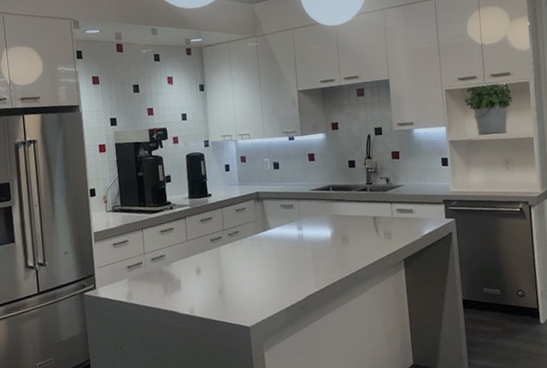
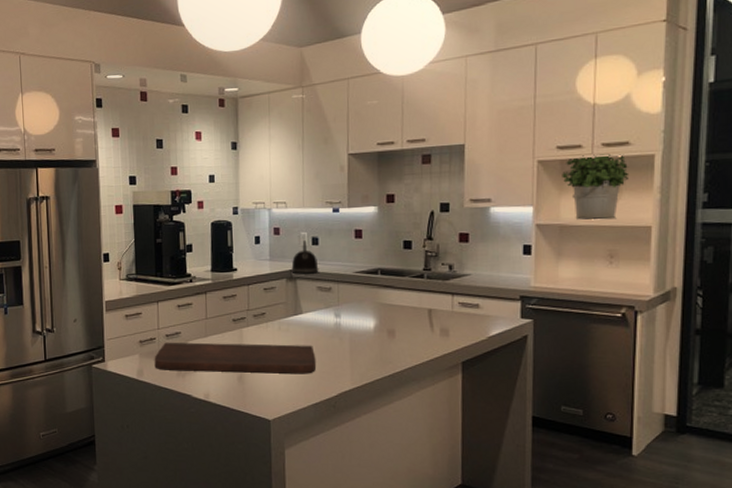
cutting board: none [142,256,286,291] -> present [154,342,317,374]
kettle: none [258,166,282,195] -> present [291,240,319,274]

